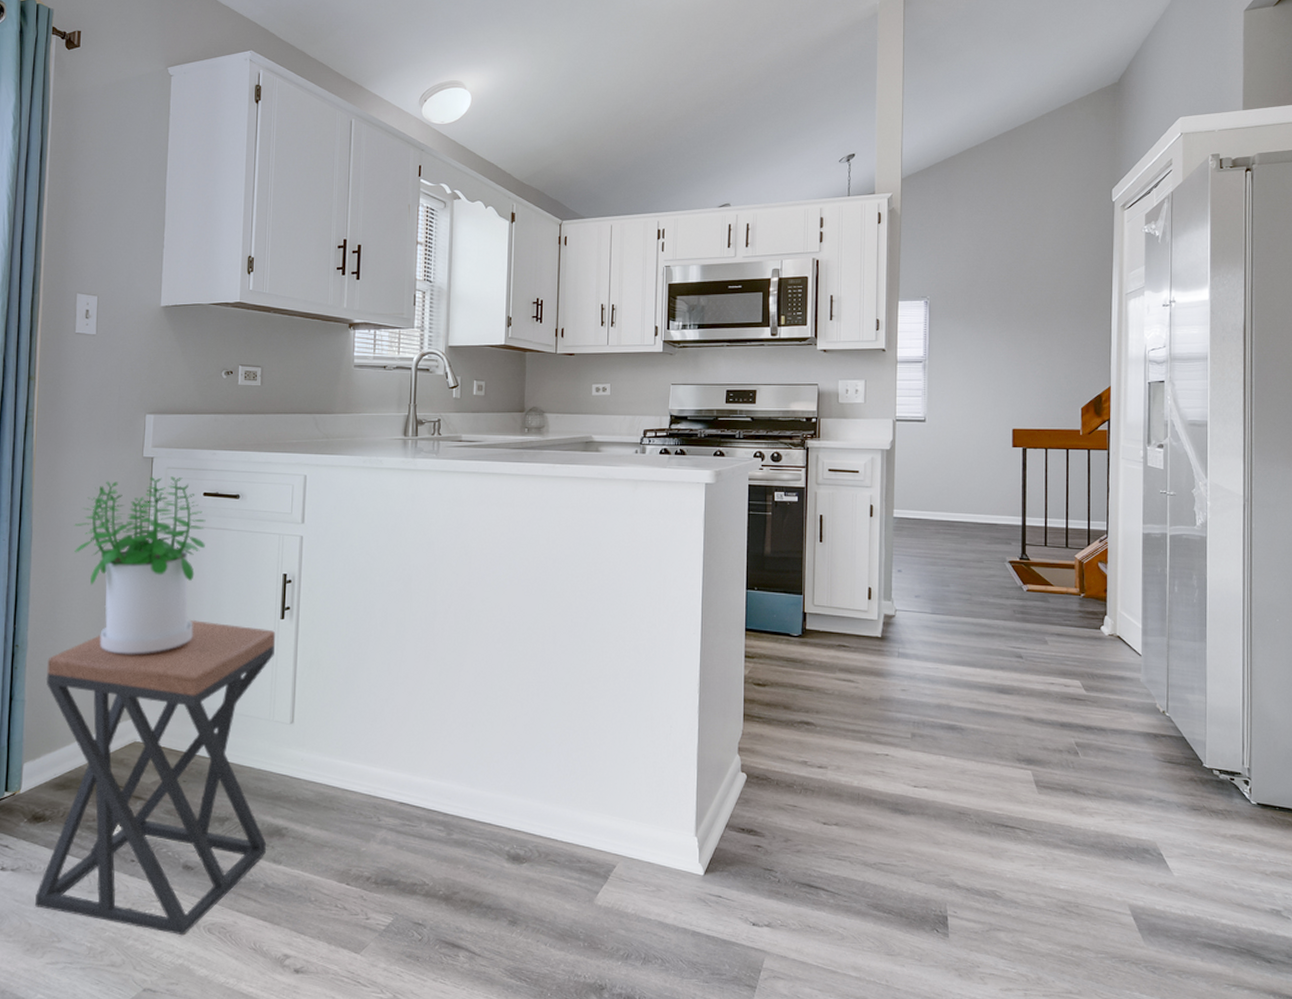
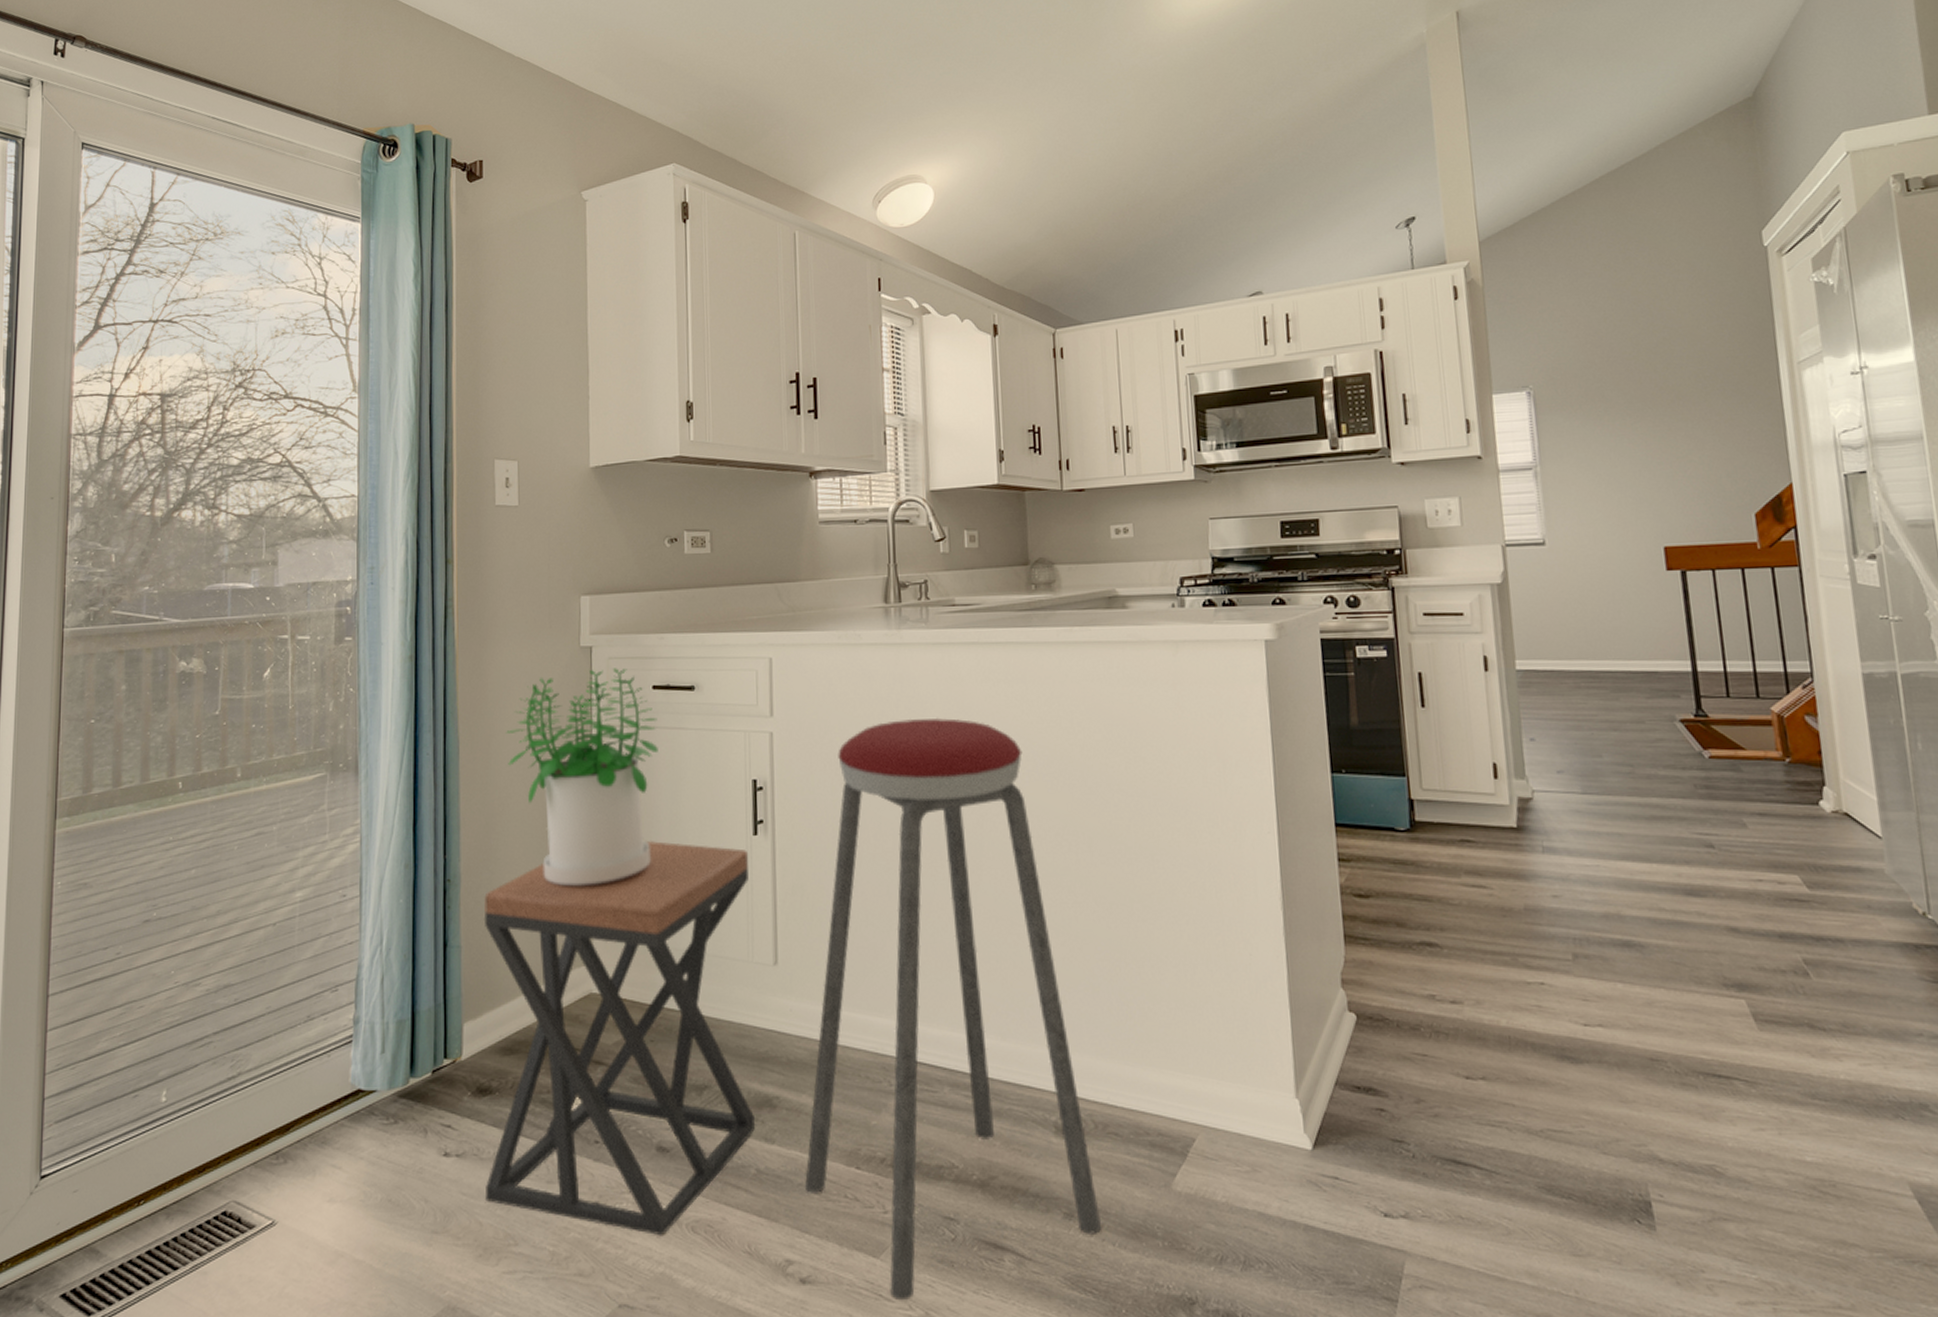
music stool: none [304,531,538,987] -> present [805,717,1102,1301]

